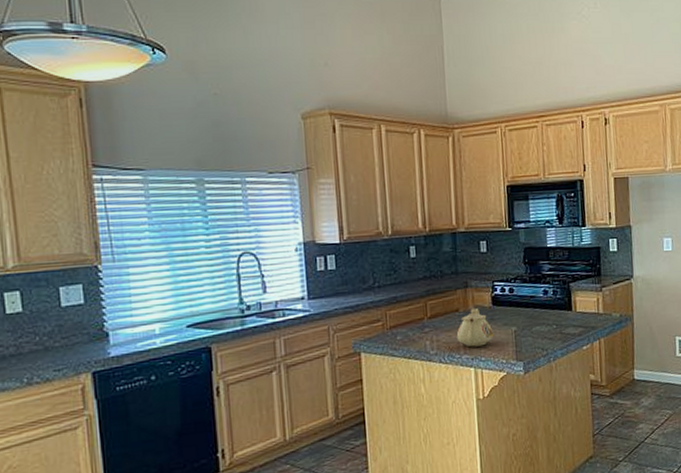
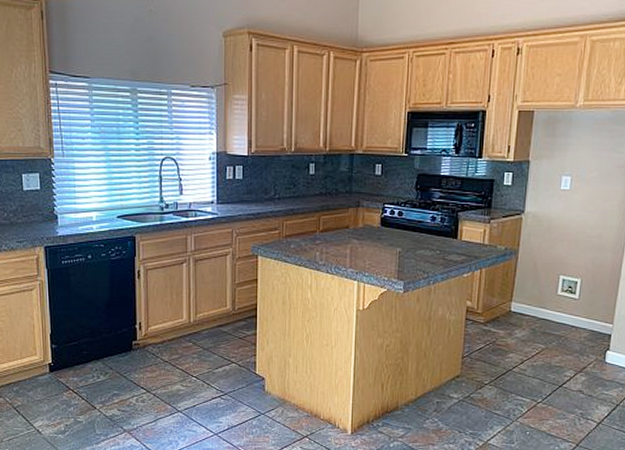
teapot: present [456,308,494,347] -> none [344,226,379,262]

